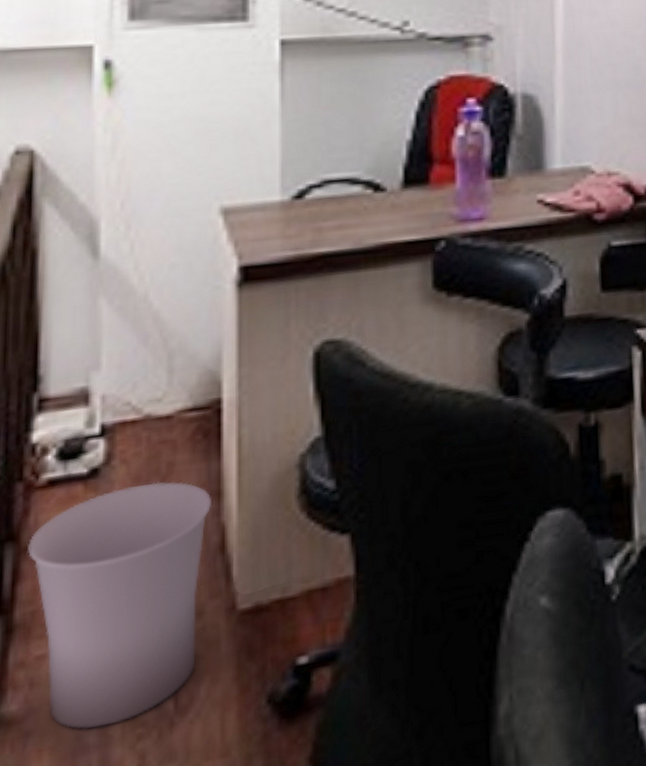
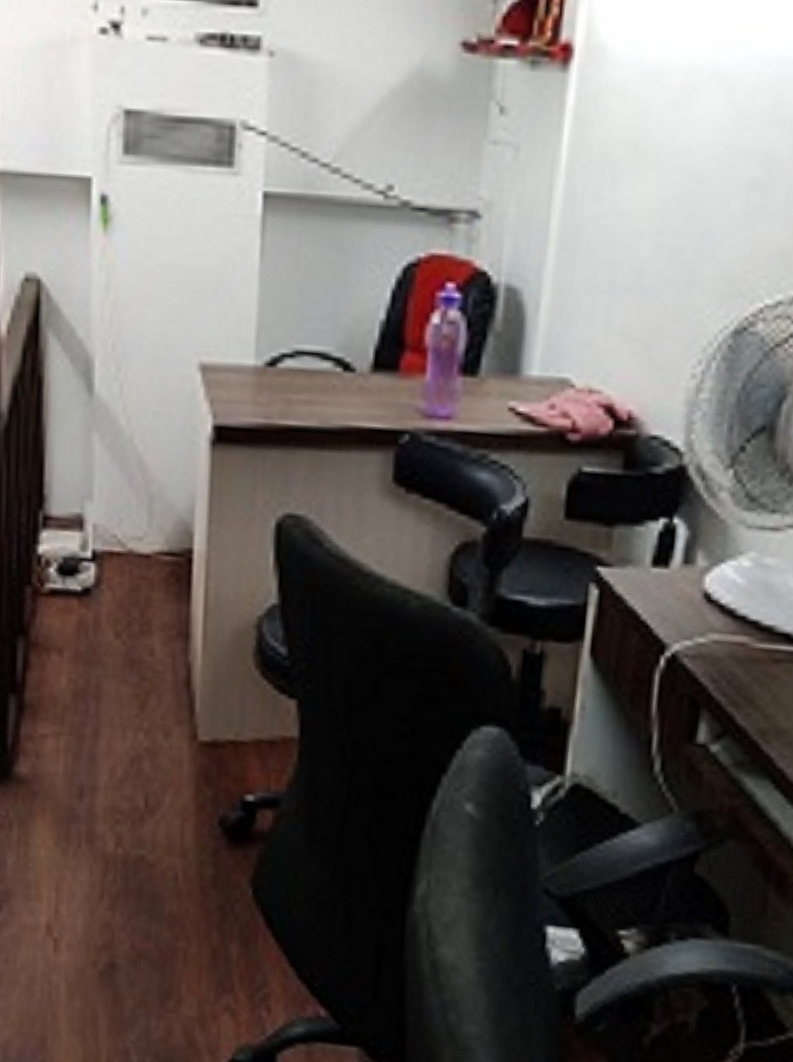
waste bin: present [28,481,211,729] -> none [35,611,181,805]

